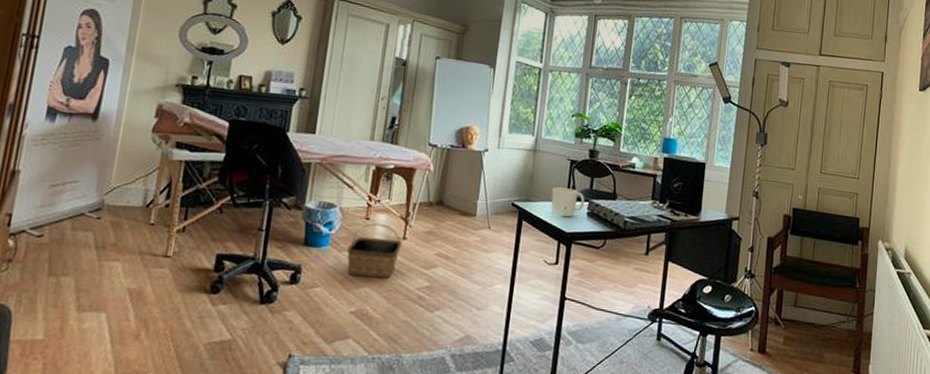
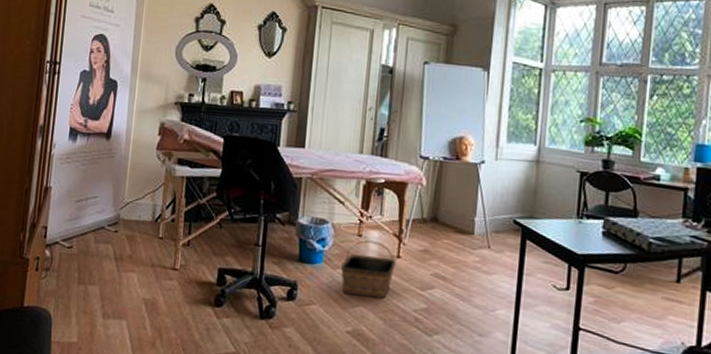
mug: present [550,187,585,218] -> none [558,202,599,237]

